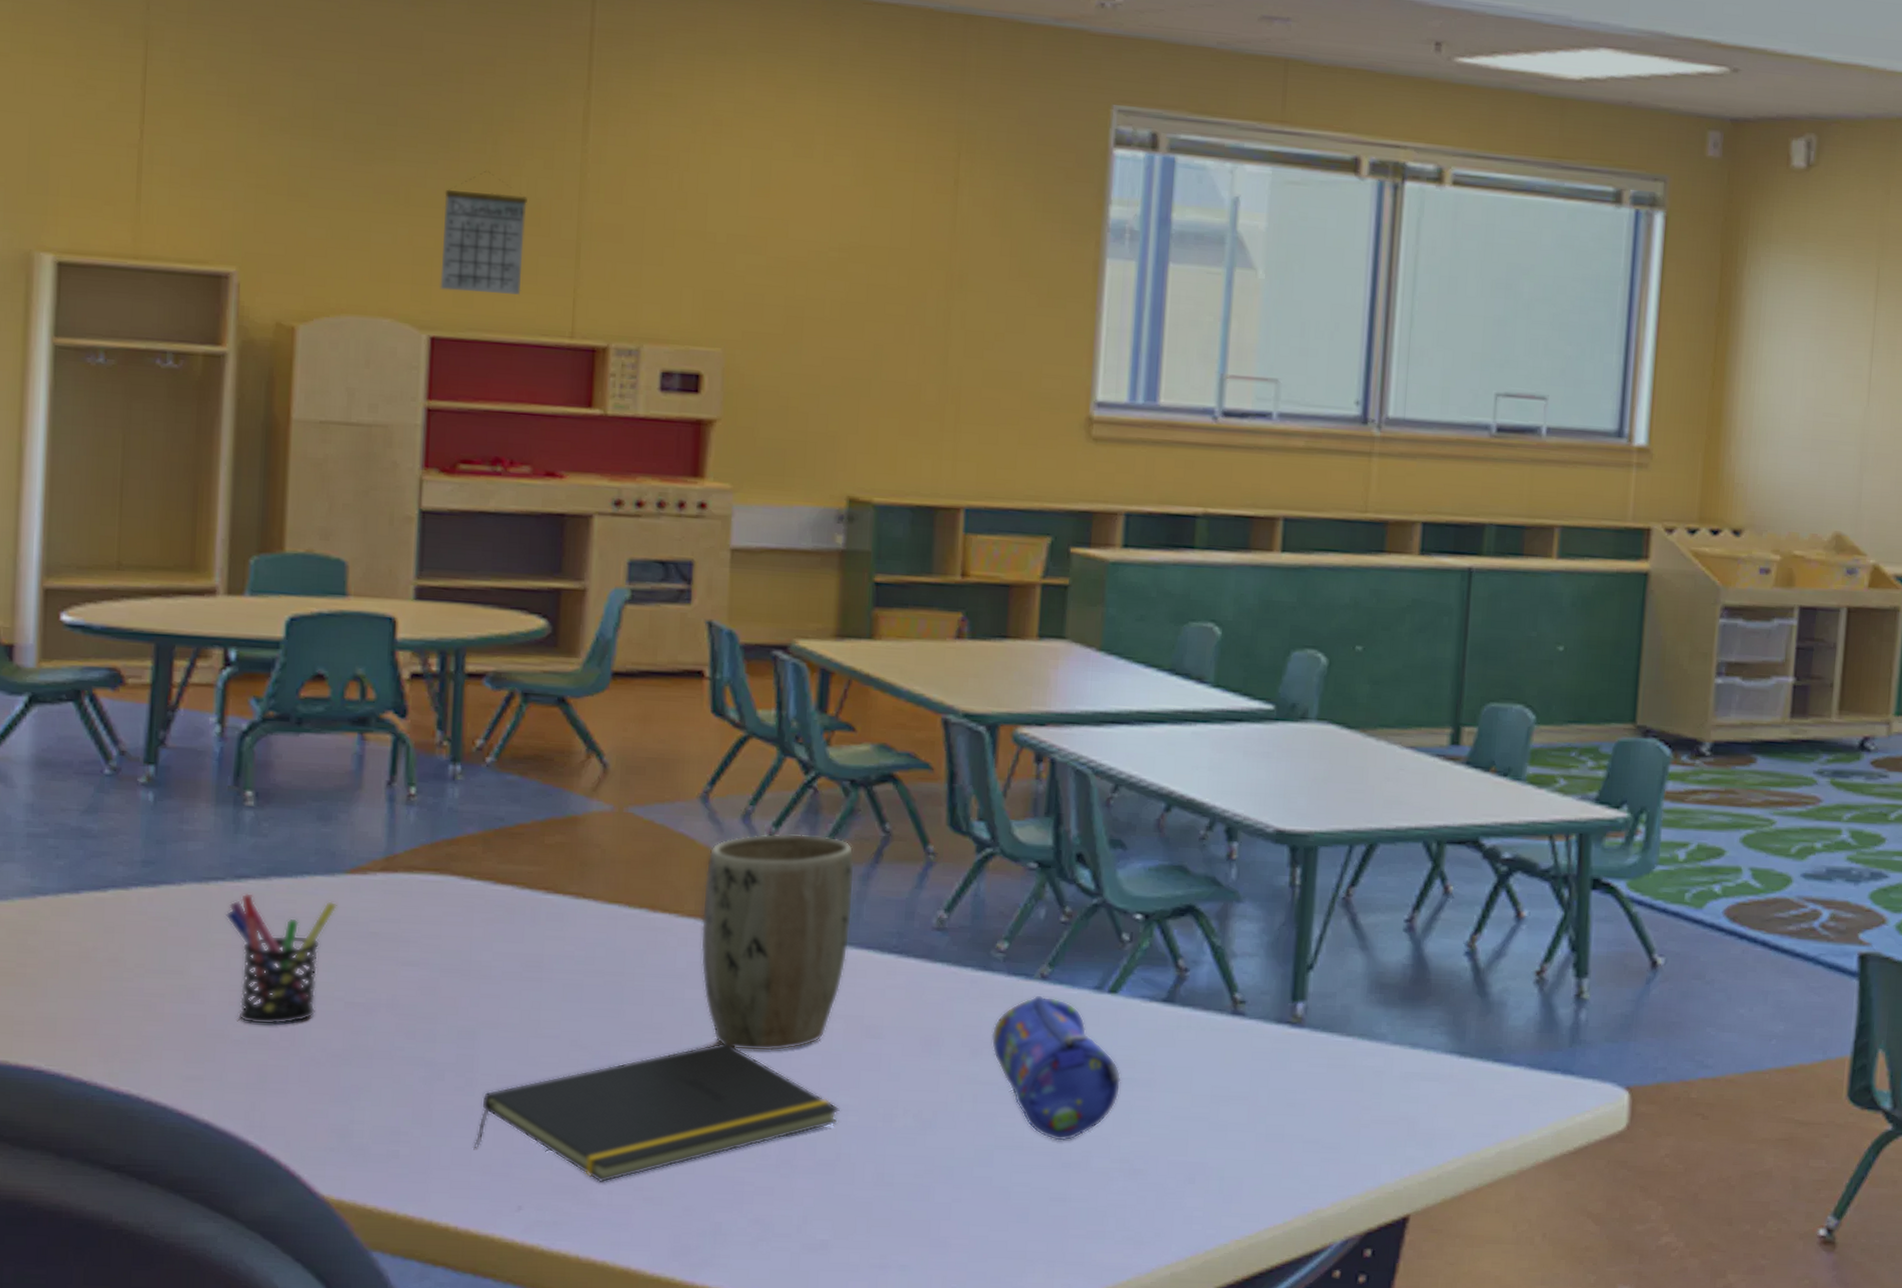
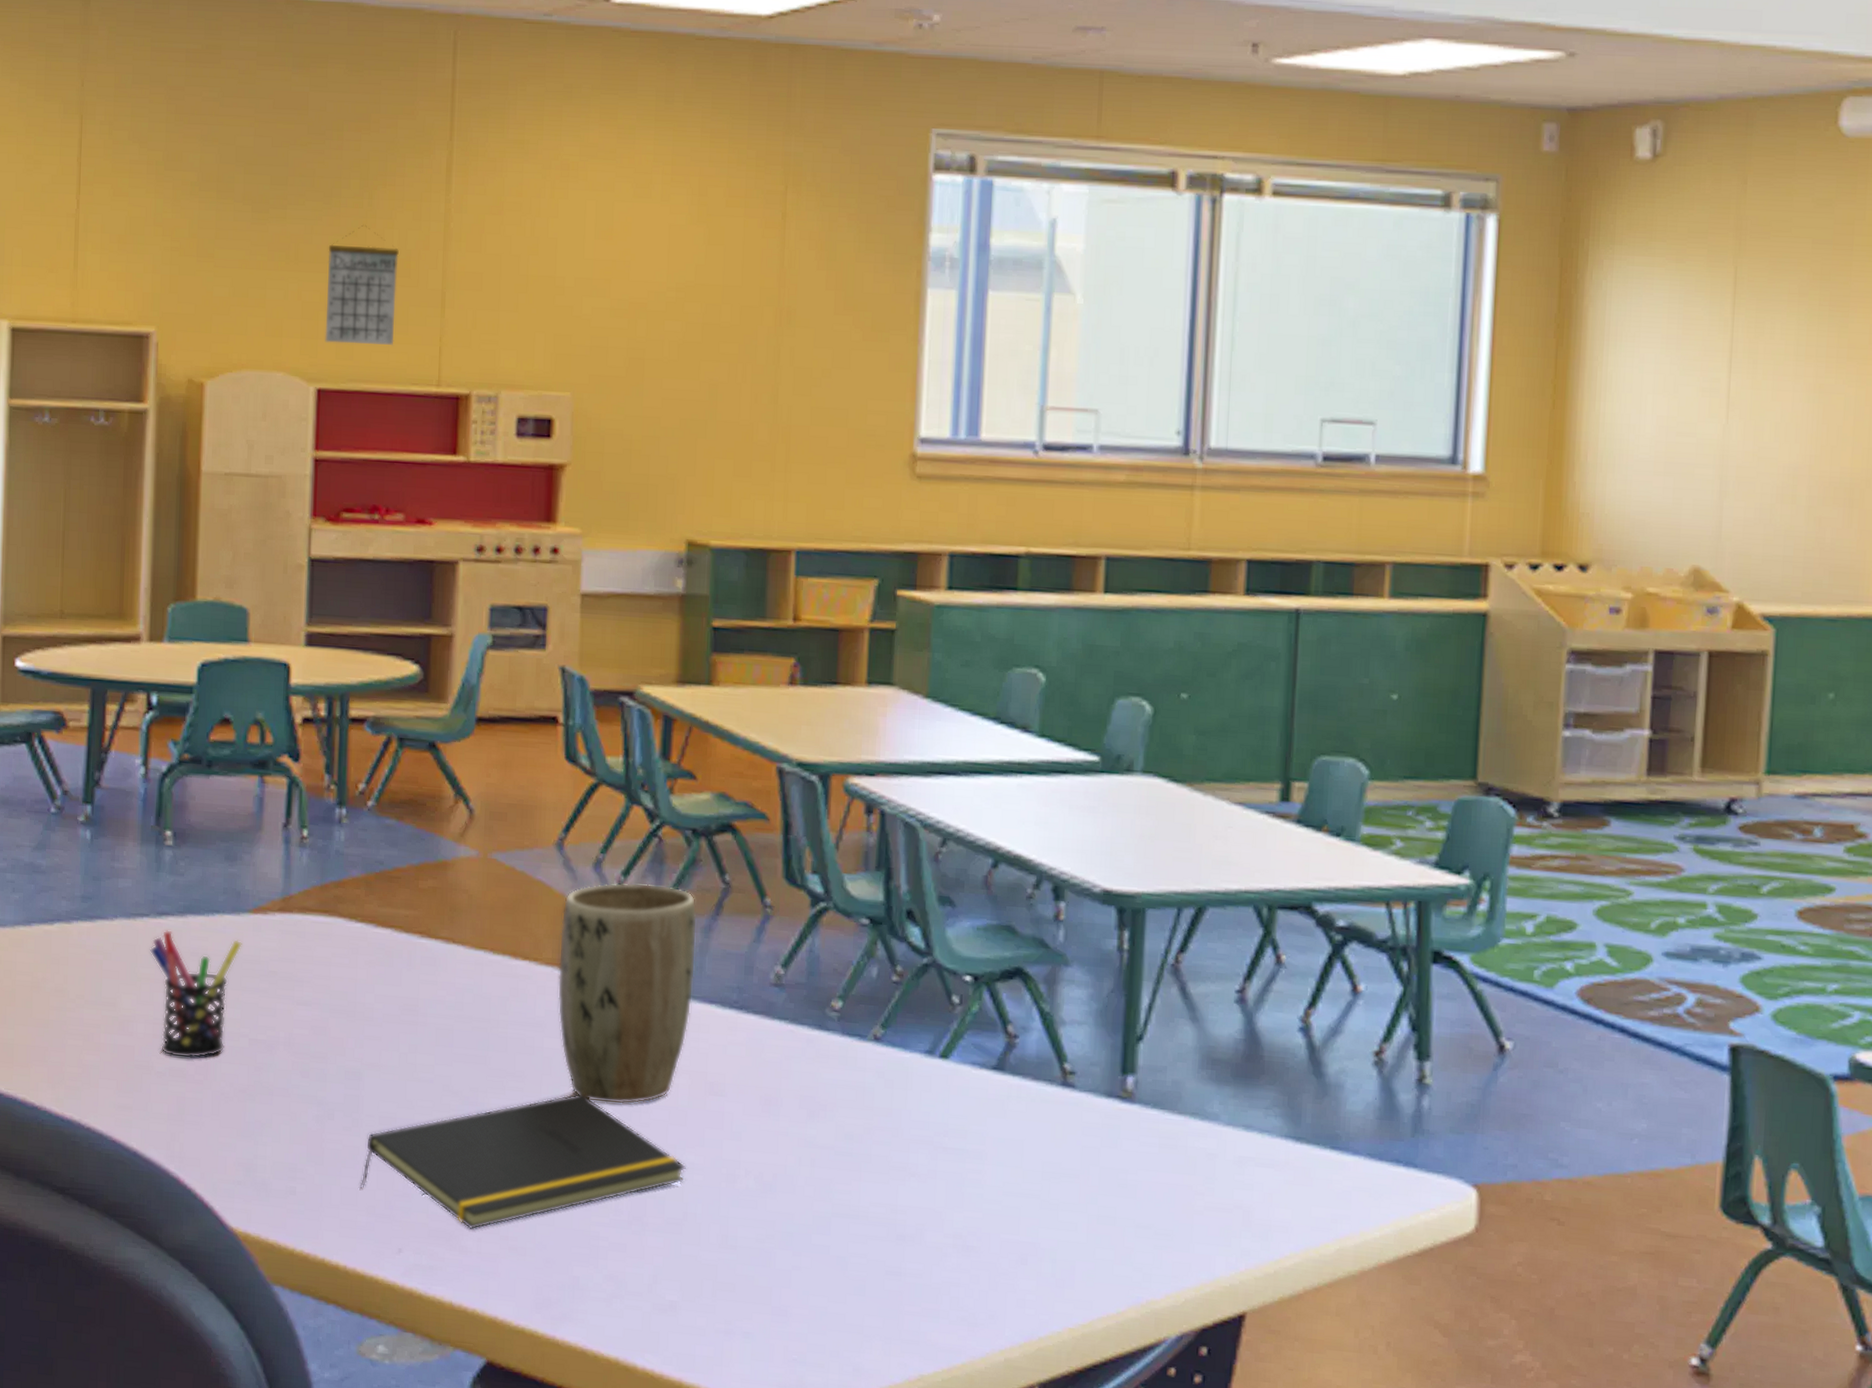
pencil case: present [991,996,1122,1141] -> none [827,1058,953,1212]

